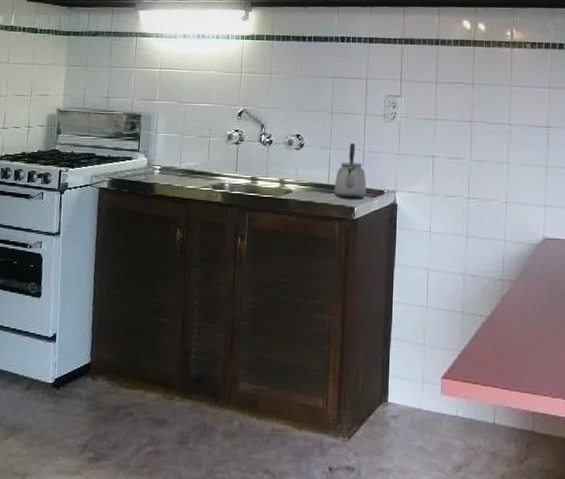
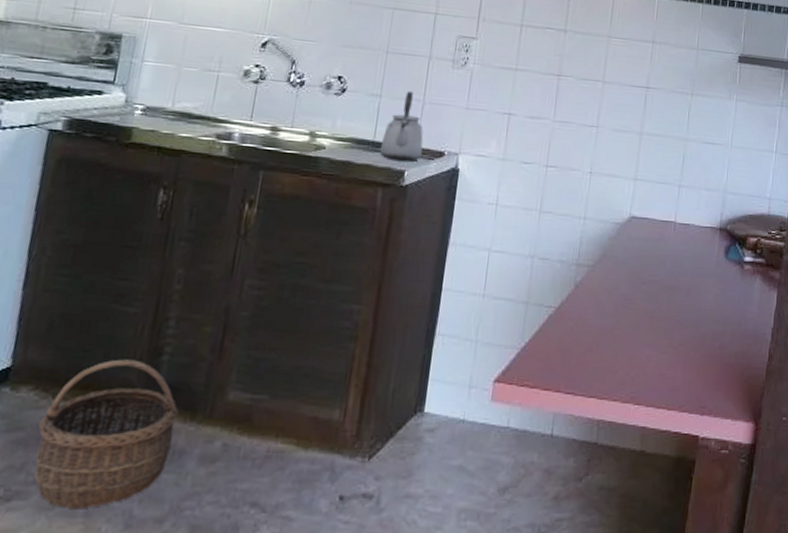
wicker basket: none [112,357,206,470] -> present [34,359,179,510]

